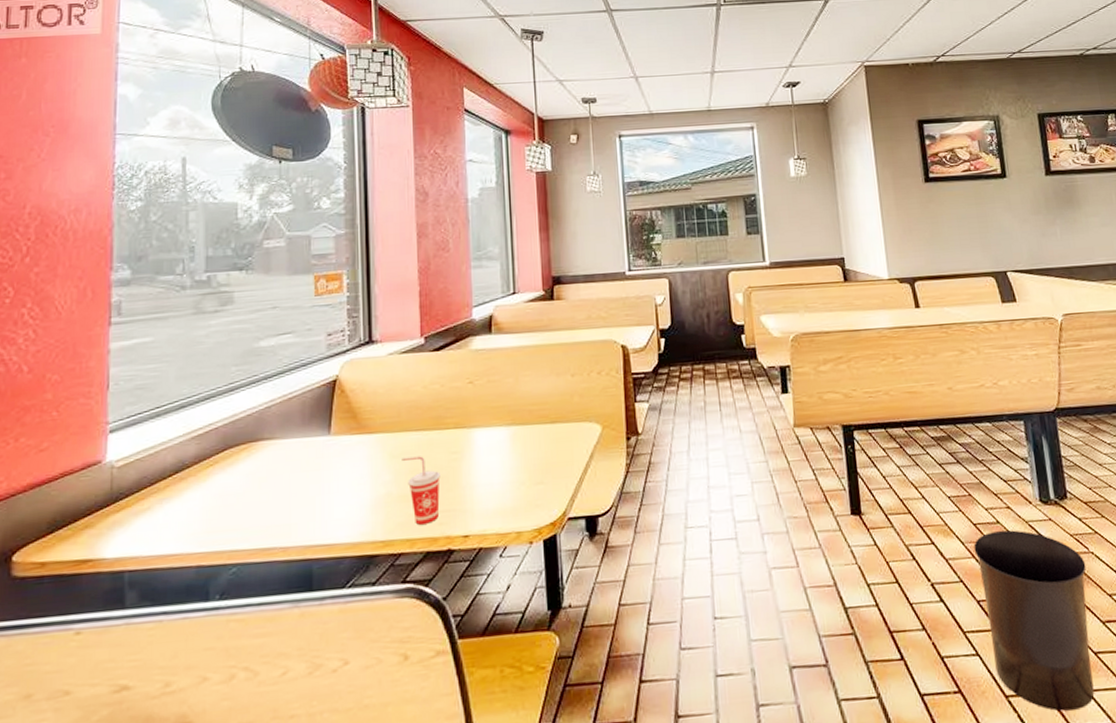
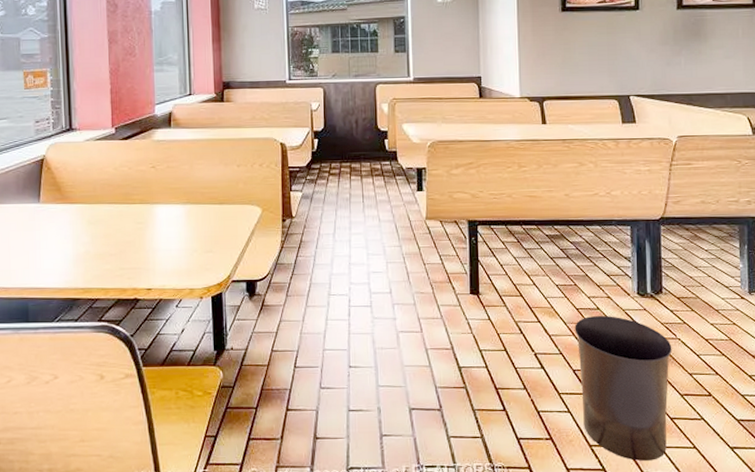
beverage cup: present [402,456,440,525] -> none [97,224,129,278]

